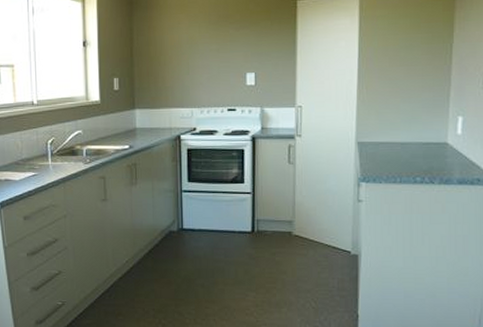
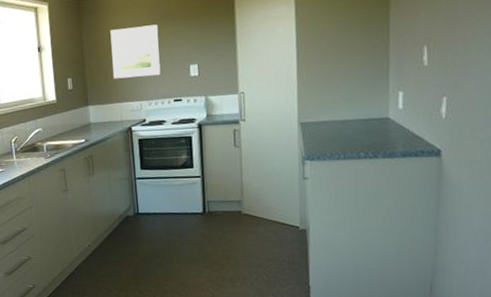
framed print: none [163,27,215,83] -> present [110,24,161,79]

